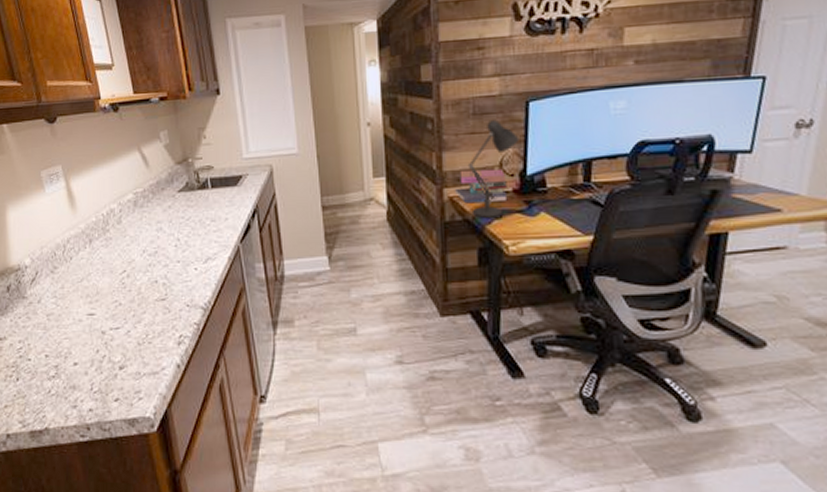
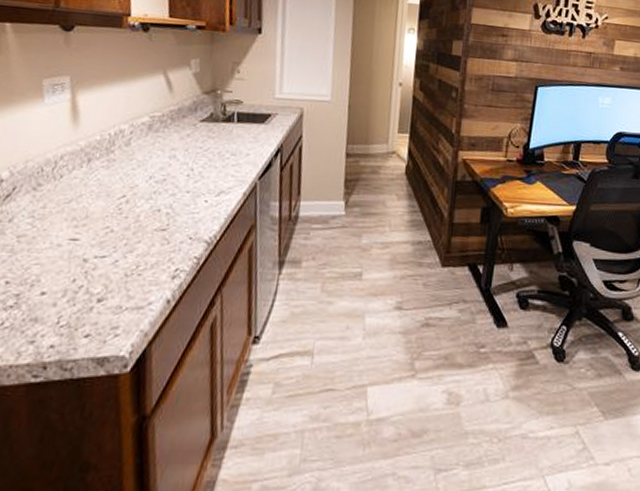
books: present [454,168,508,204] -> none [467,137,513,168]
desk lamp: present [467,119,520,218] -> none [481,97,527,182]

